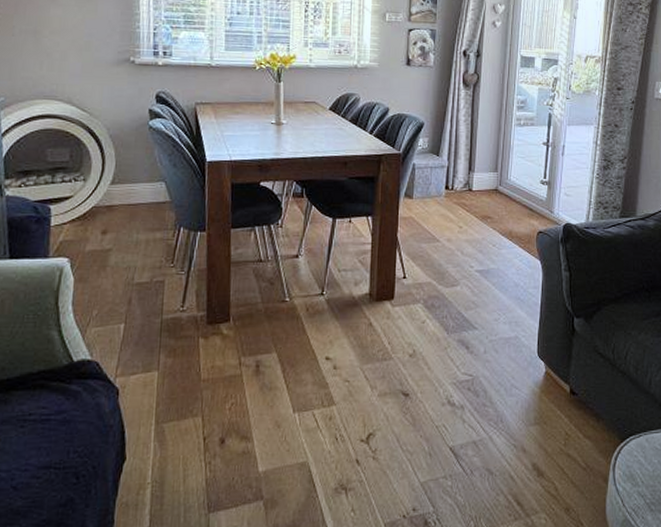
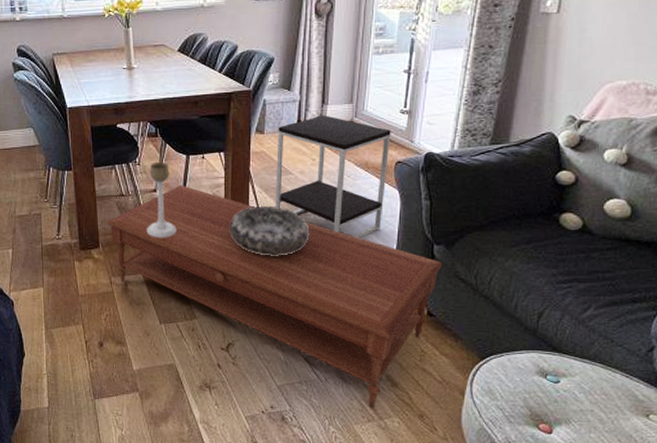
coffee table: none [242,250,582,504] -> present [108,185,442,408]
candle holder: none [285,224,318,310] -> present [147,161,177,238]
decorative bowl: none [375,274,456,331] -> present [230,205,310,256]
side table: none [422,182,533,311] -> present [275,115,391,238]

